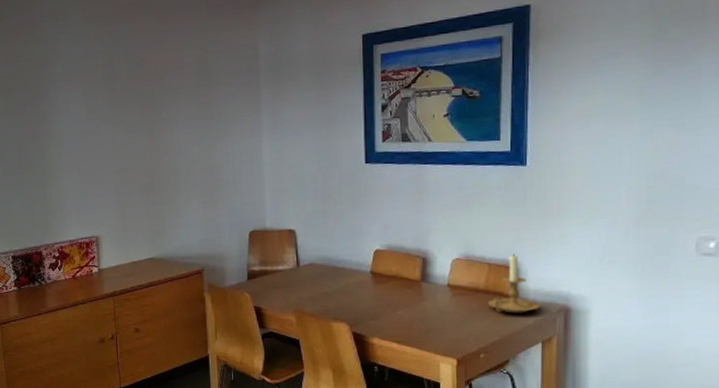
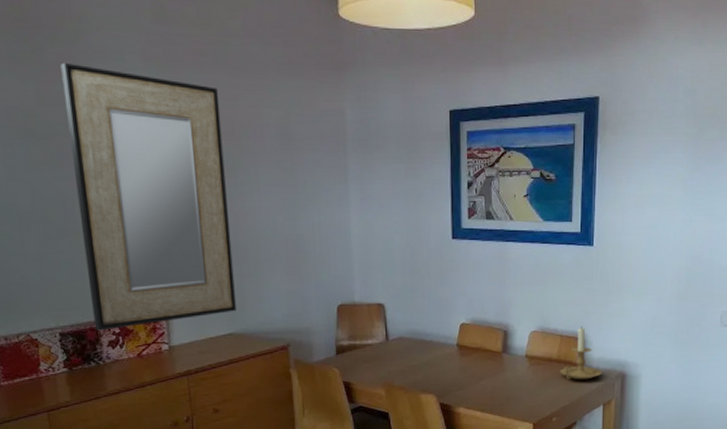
home mirror: none [20,26,157,255] -> present [60,62,236,331]

